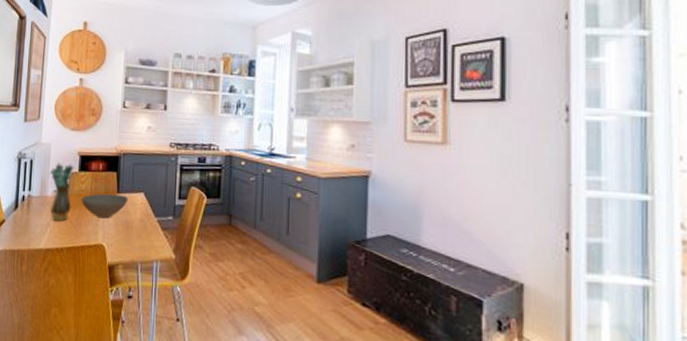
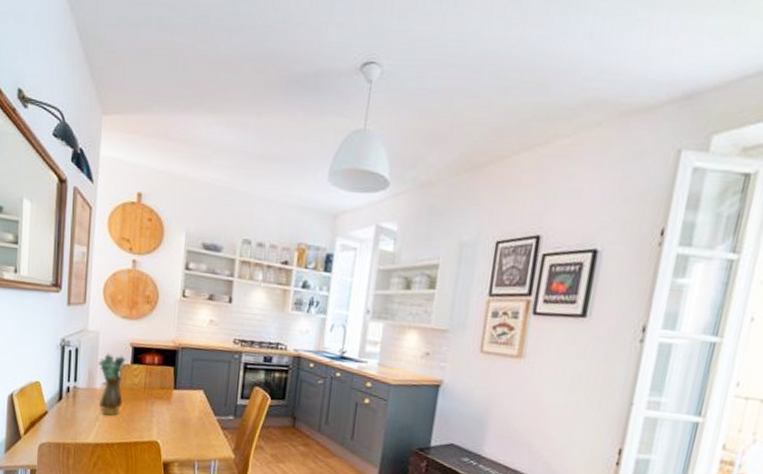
bowl: present [81,193,129,219] -> none [134,388,187,415]

